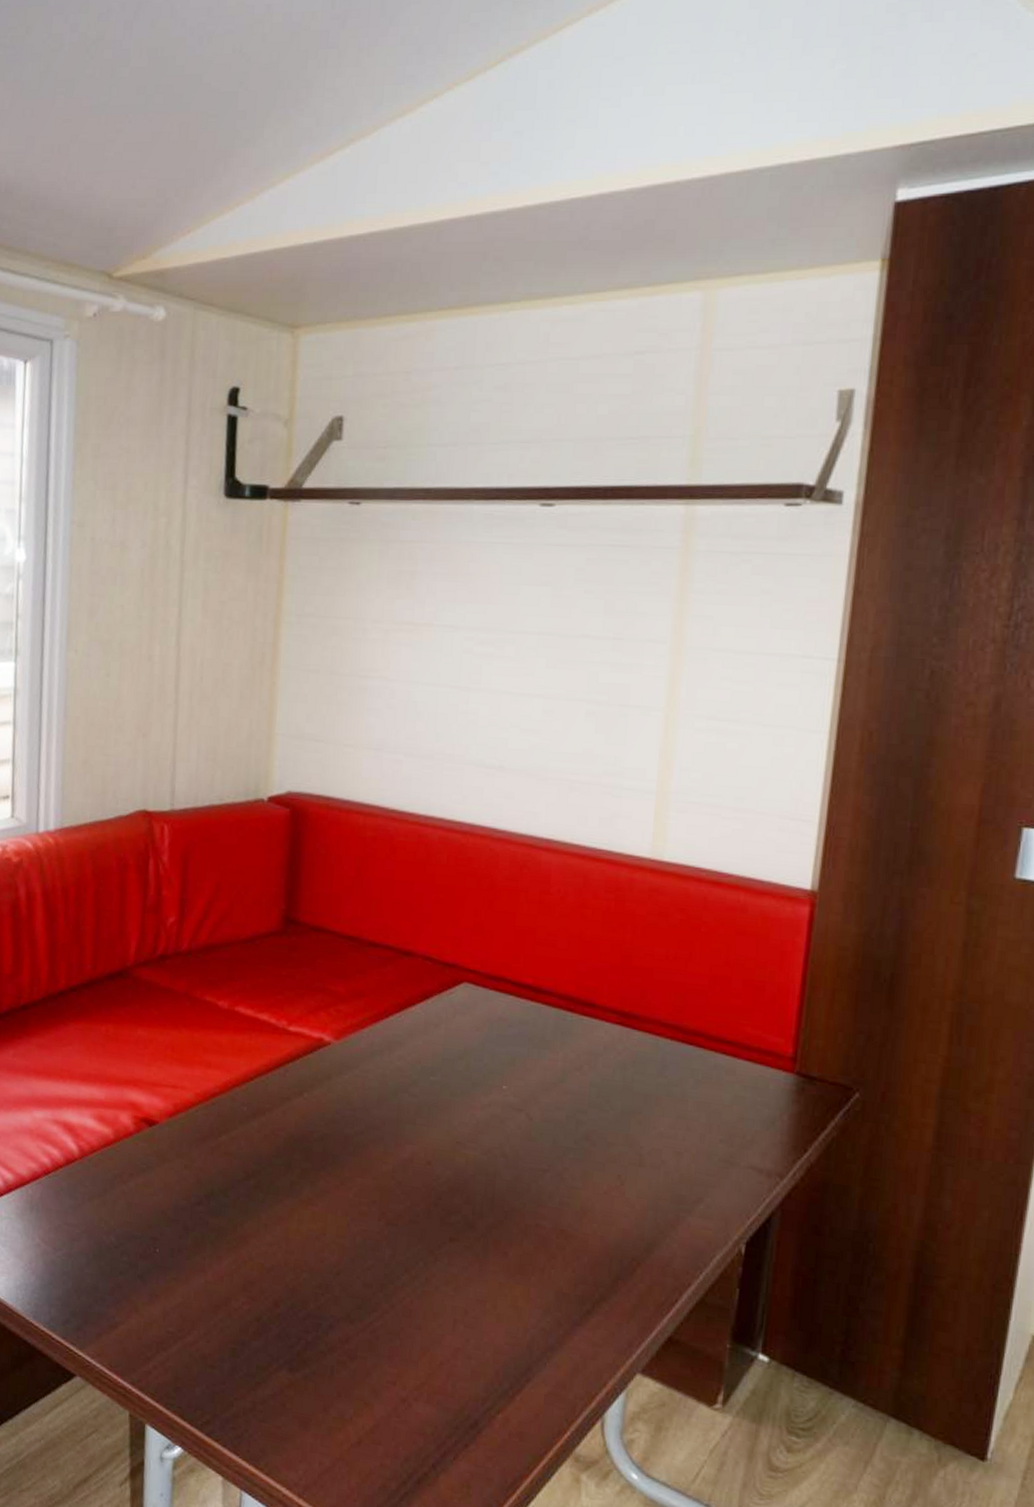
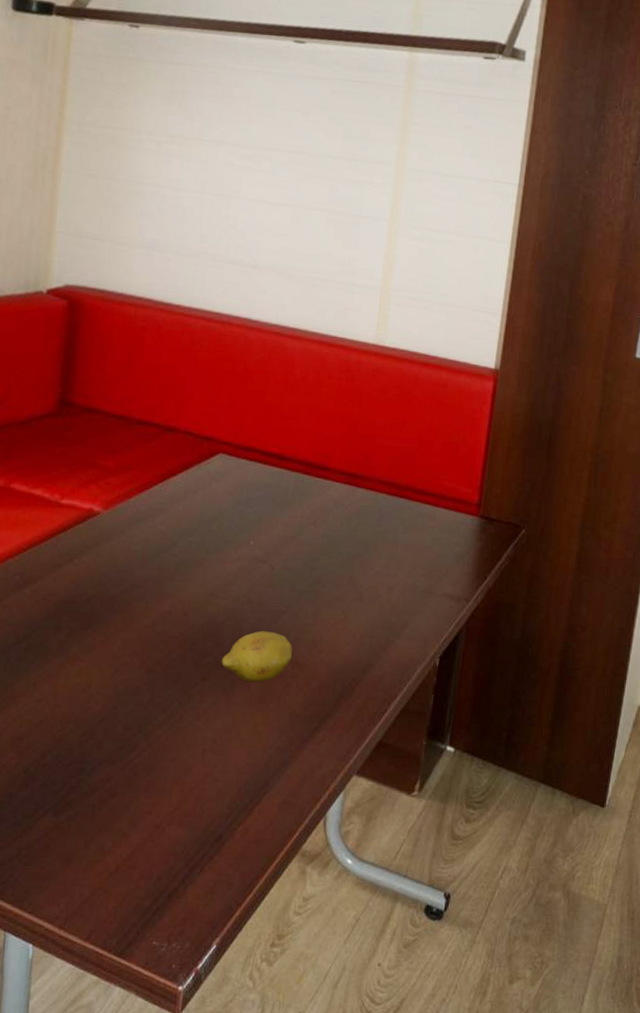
fruit: none [472,1190,557,1251] -> present [221,631,293,683]

